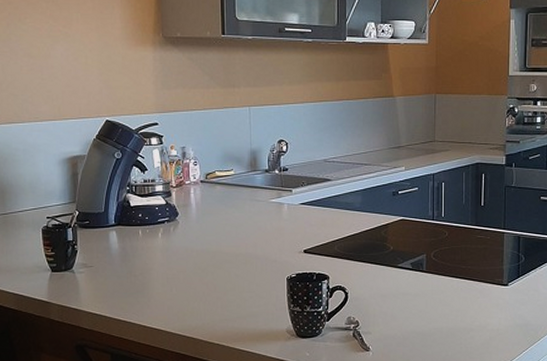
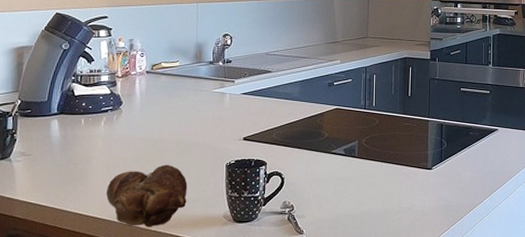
bread loaf: none [168,277,249,341] -> present [106,164,188,228]

